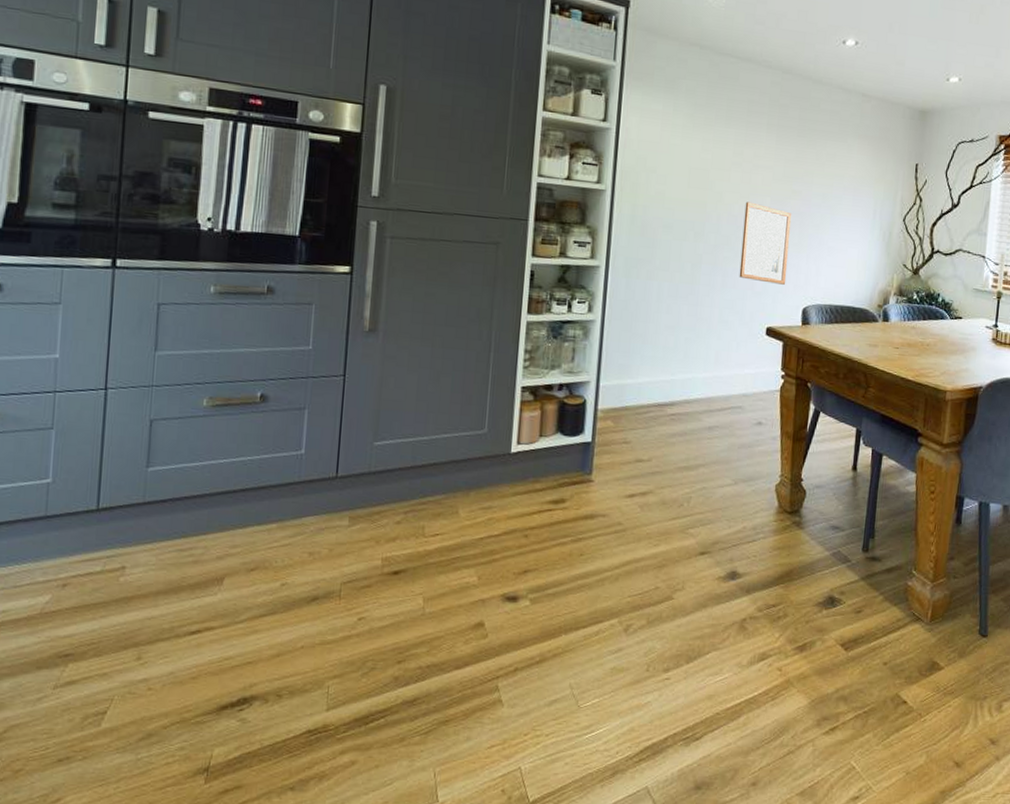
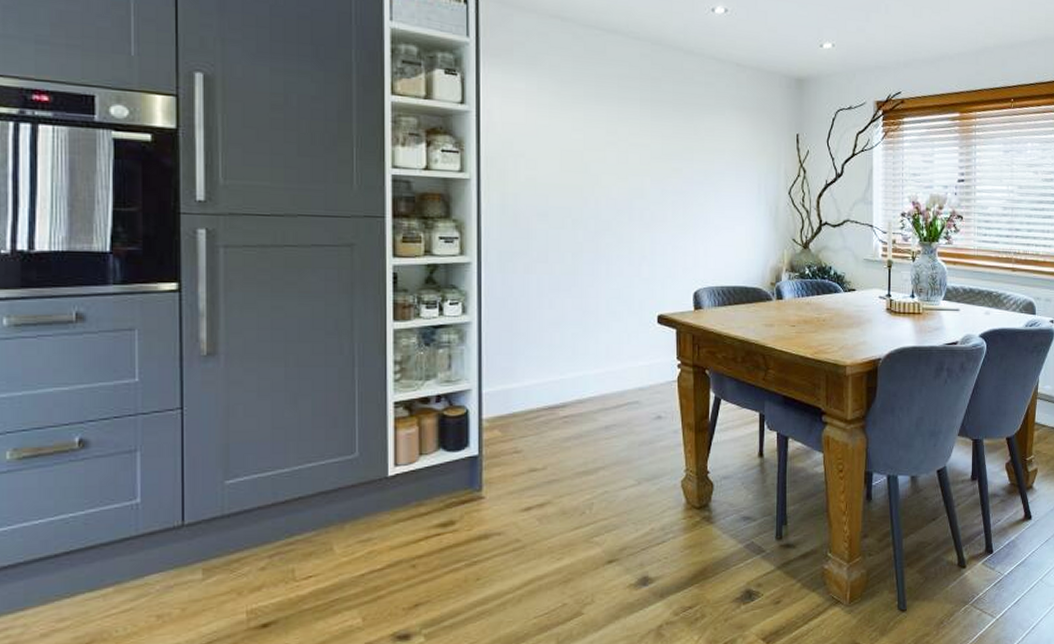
wall art: present [739,201,792,285] -> none [624,183,675,269]

